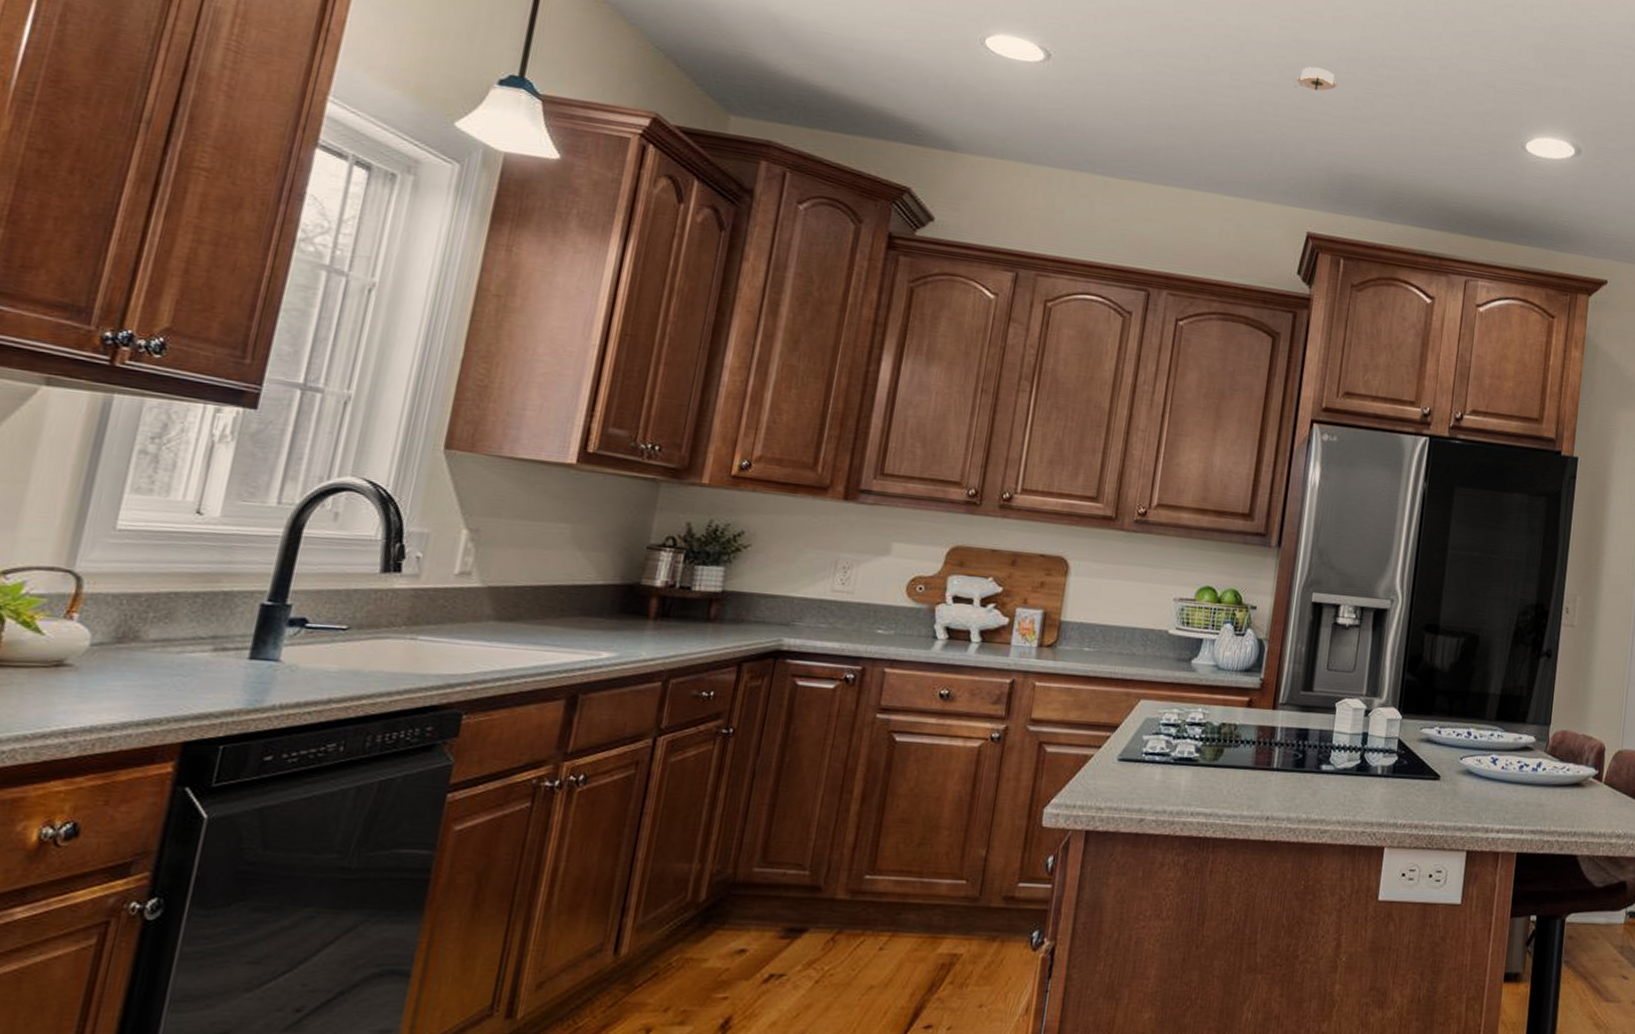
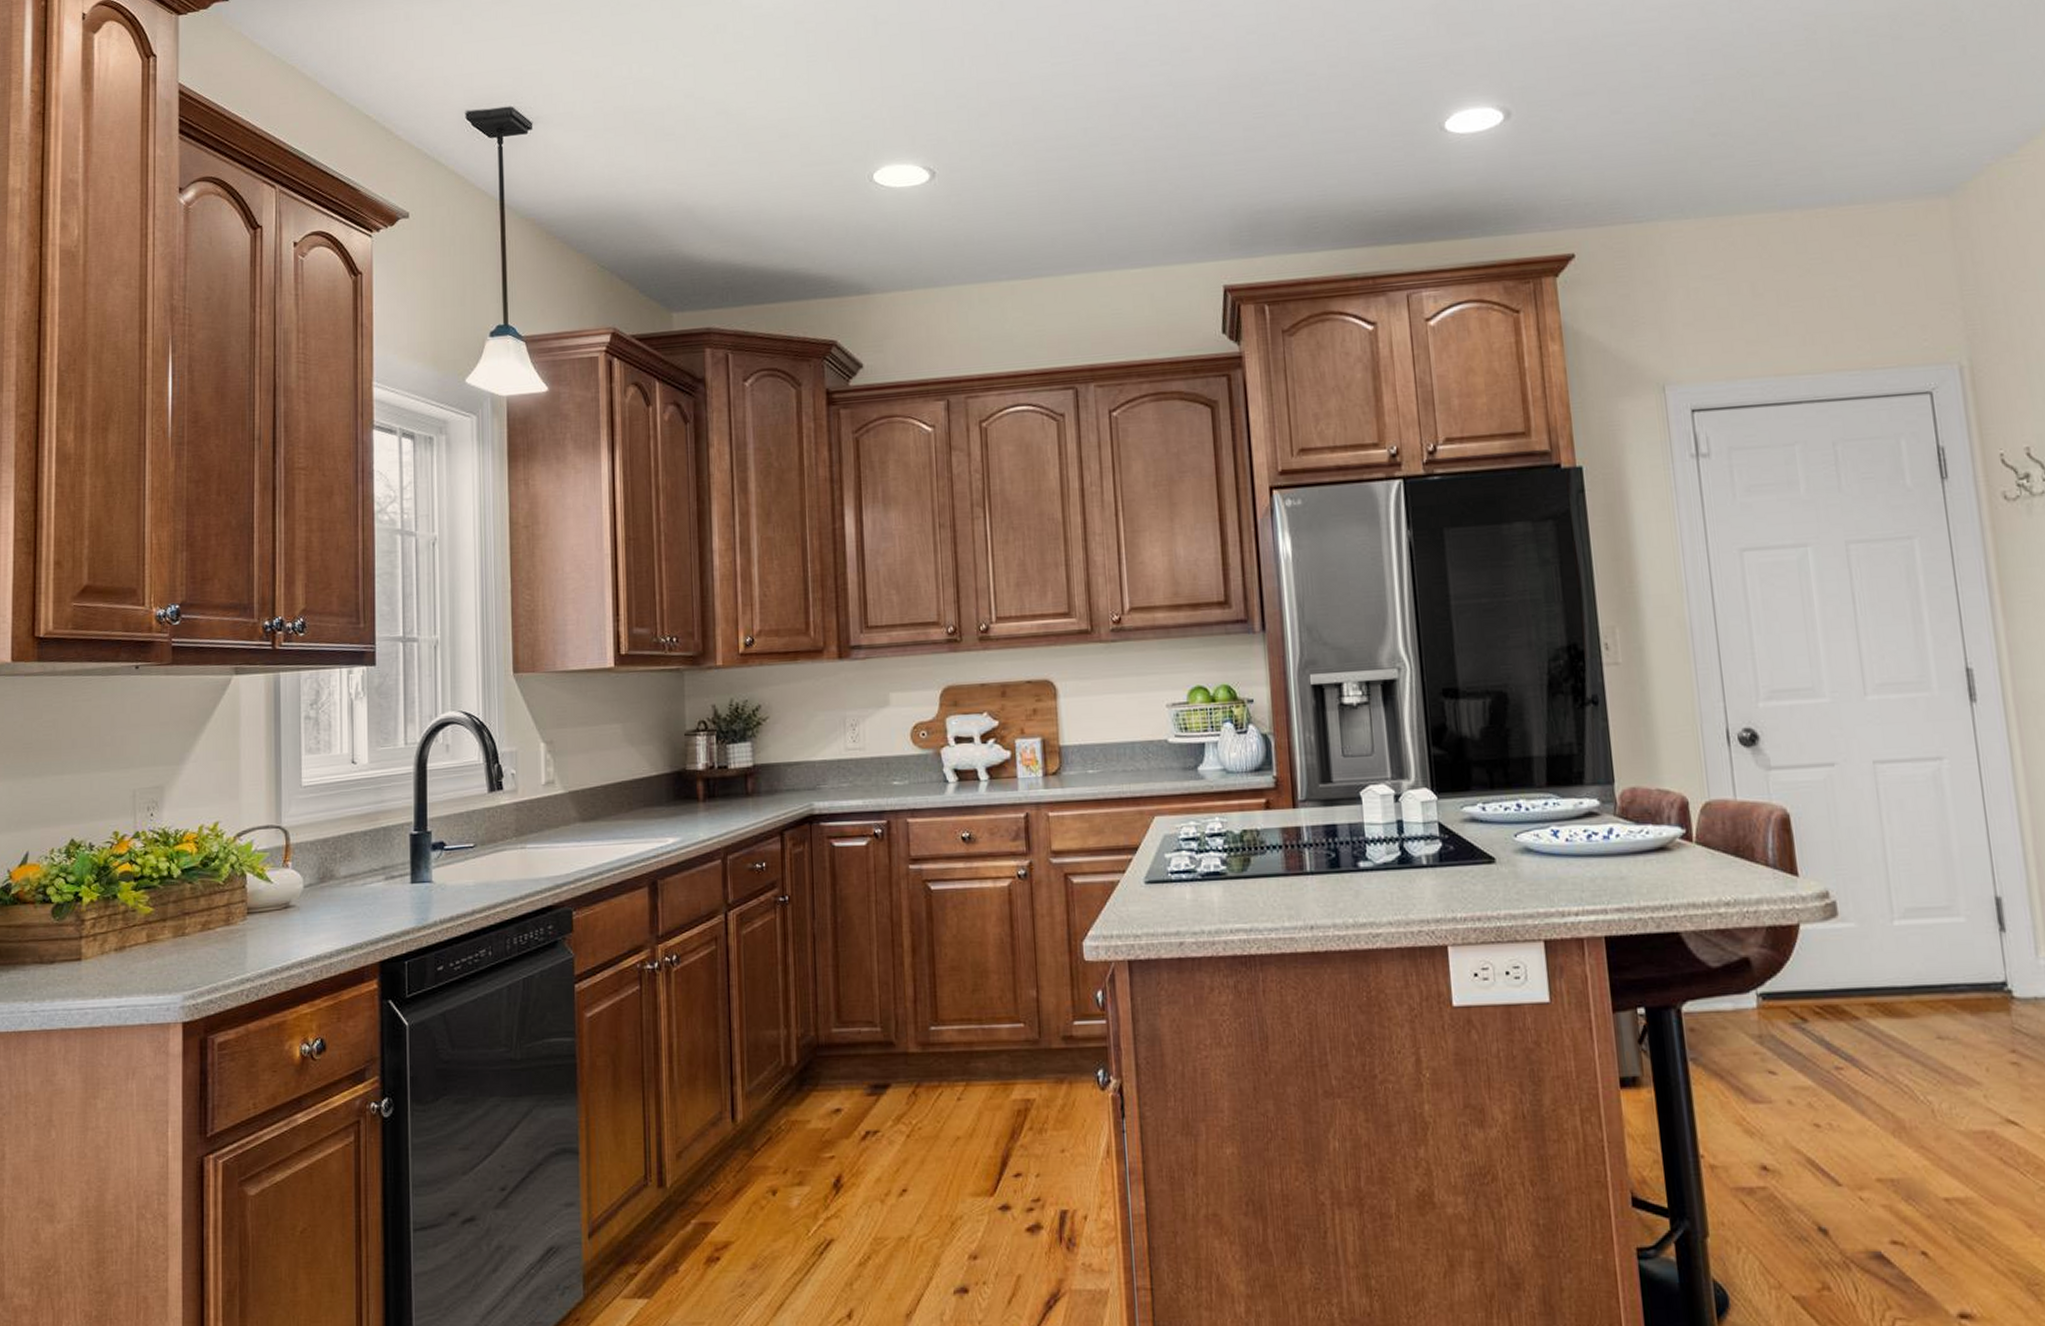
smoke detector: present [1295,67,1337,91] -> none [1179,105,1222,135]

